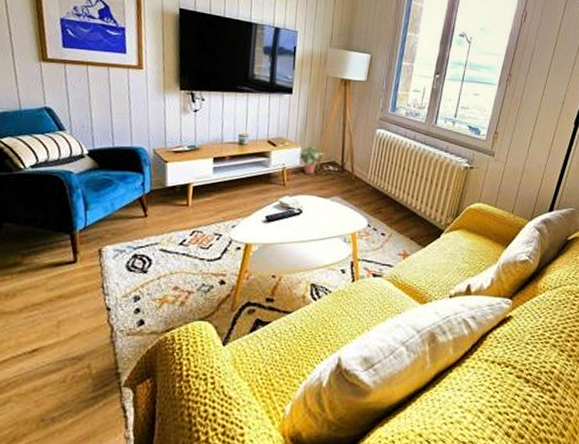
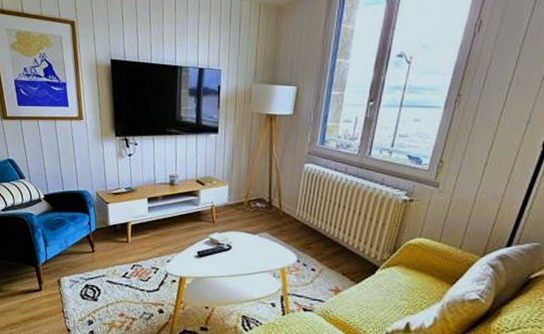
potted plant: present [297,145,324,175] -> none [225,183,251,212]

